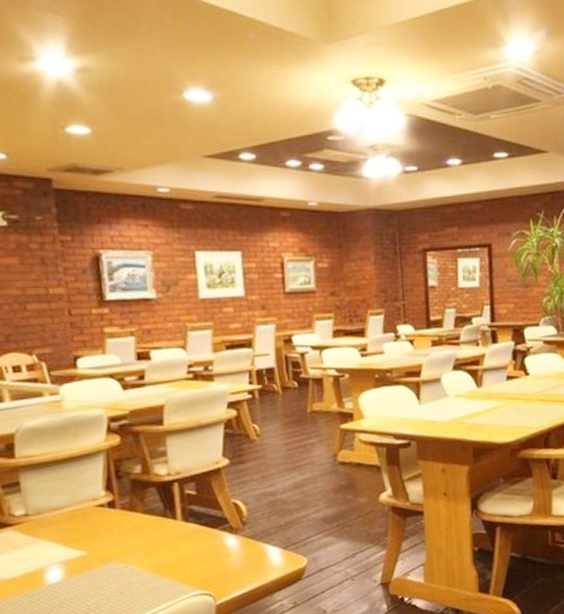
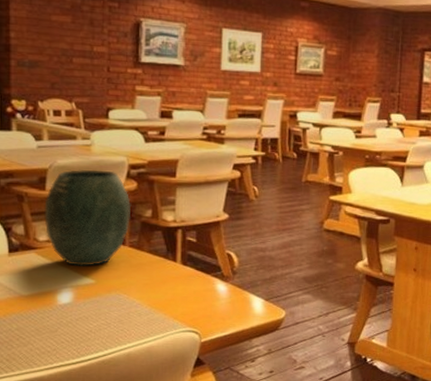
vase: none [16,426,118,540] -> present [44,169,132,267]

